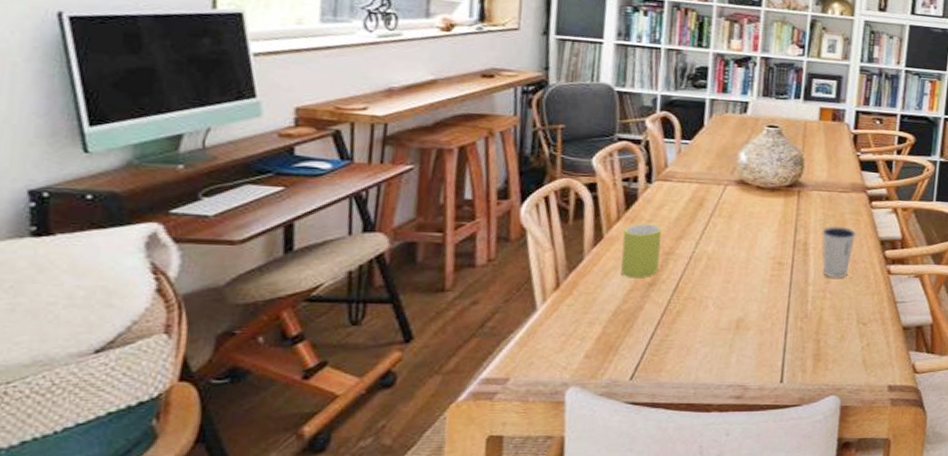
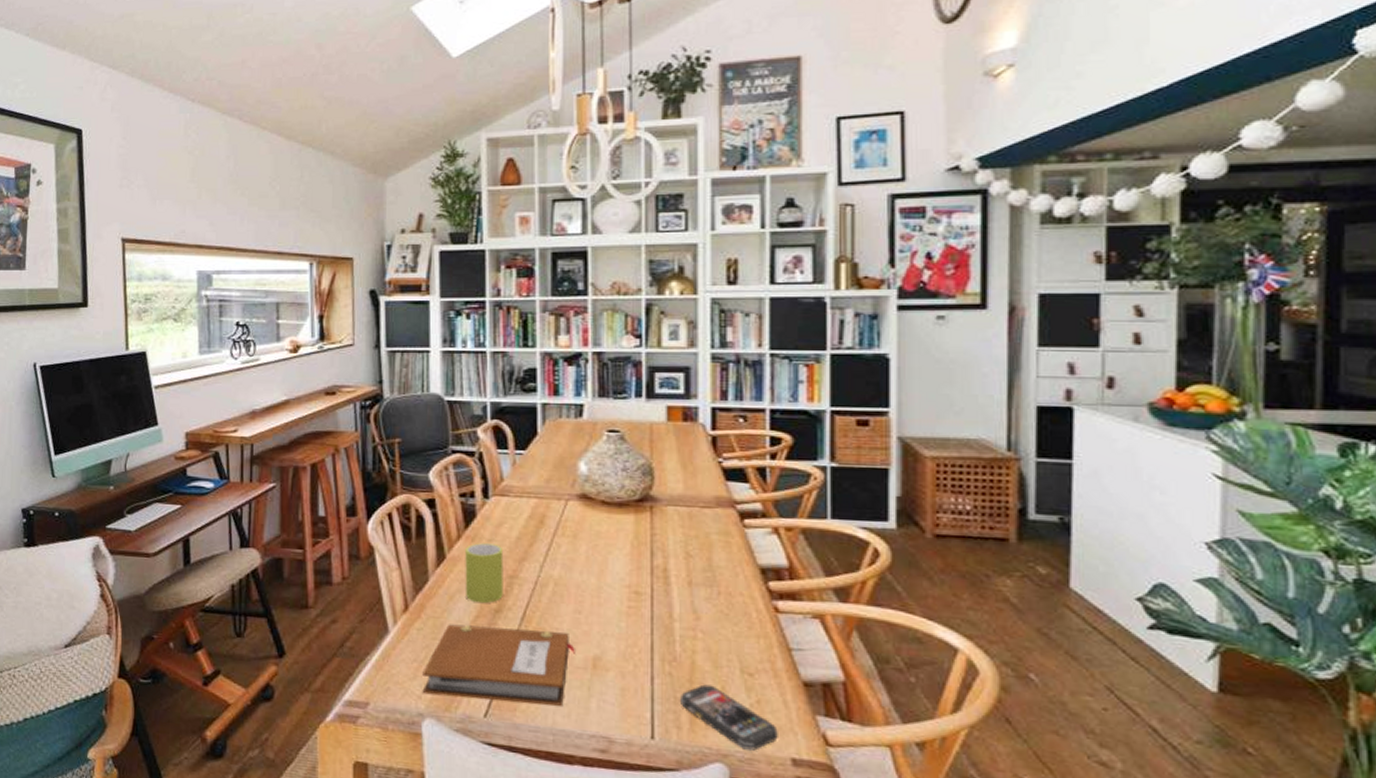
notebook: none [568,299,721,365] -> present [422,624,575,706]
smartphone: none [806,335,881,383] -> present [679,684,778,751]
dixie cup: present [822,227,857,278] -> none [684,550,728,615]

